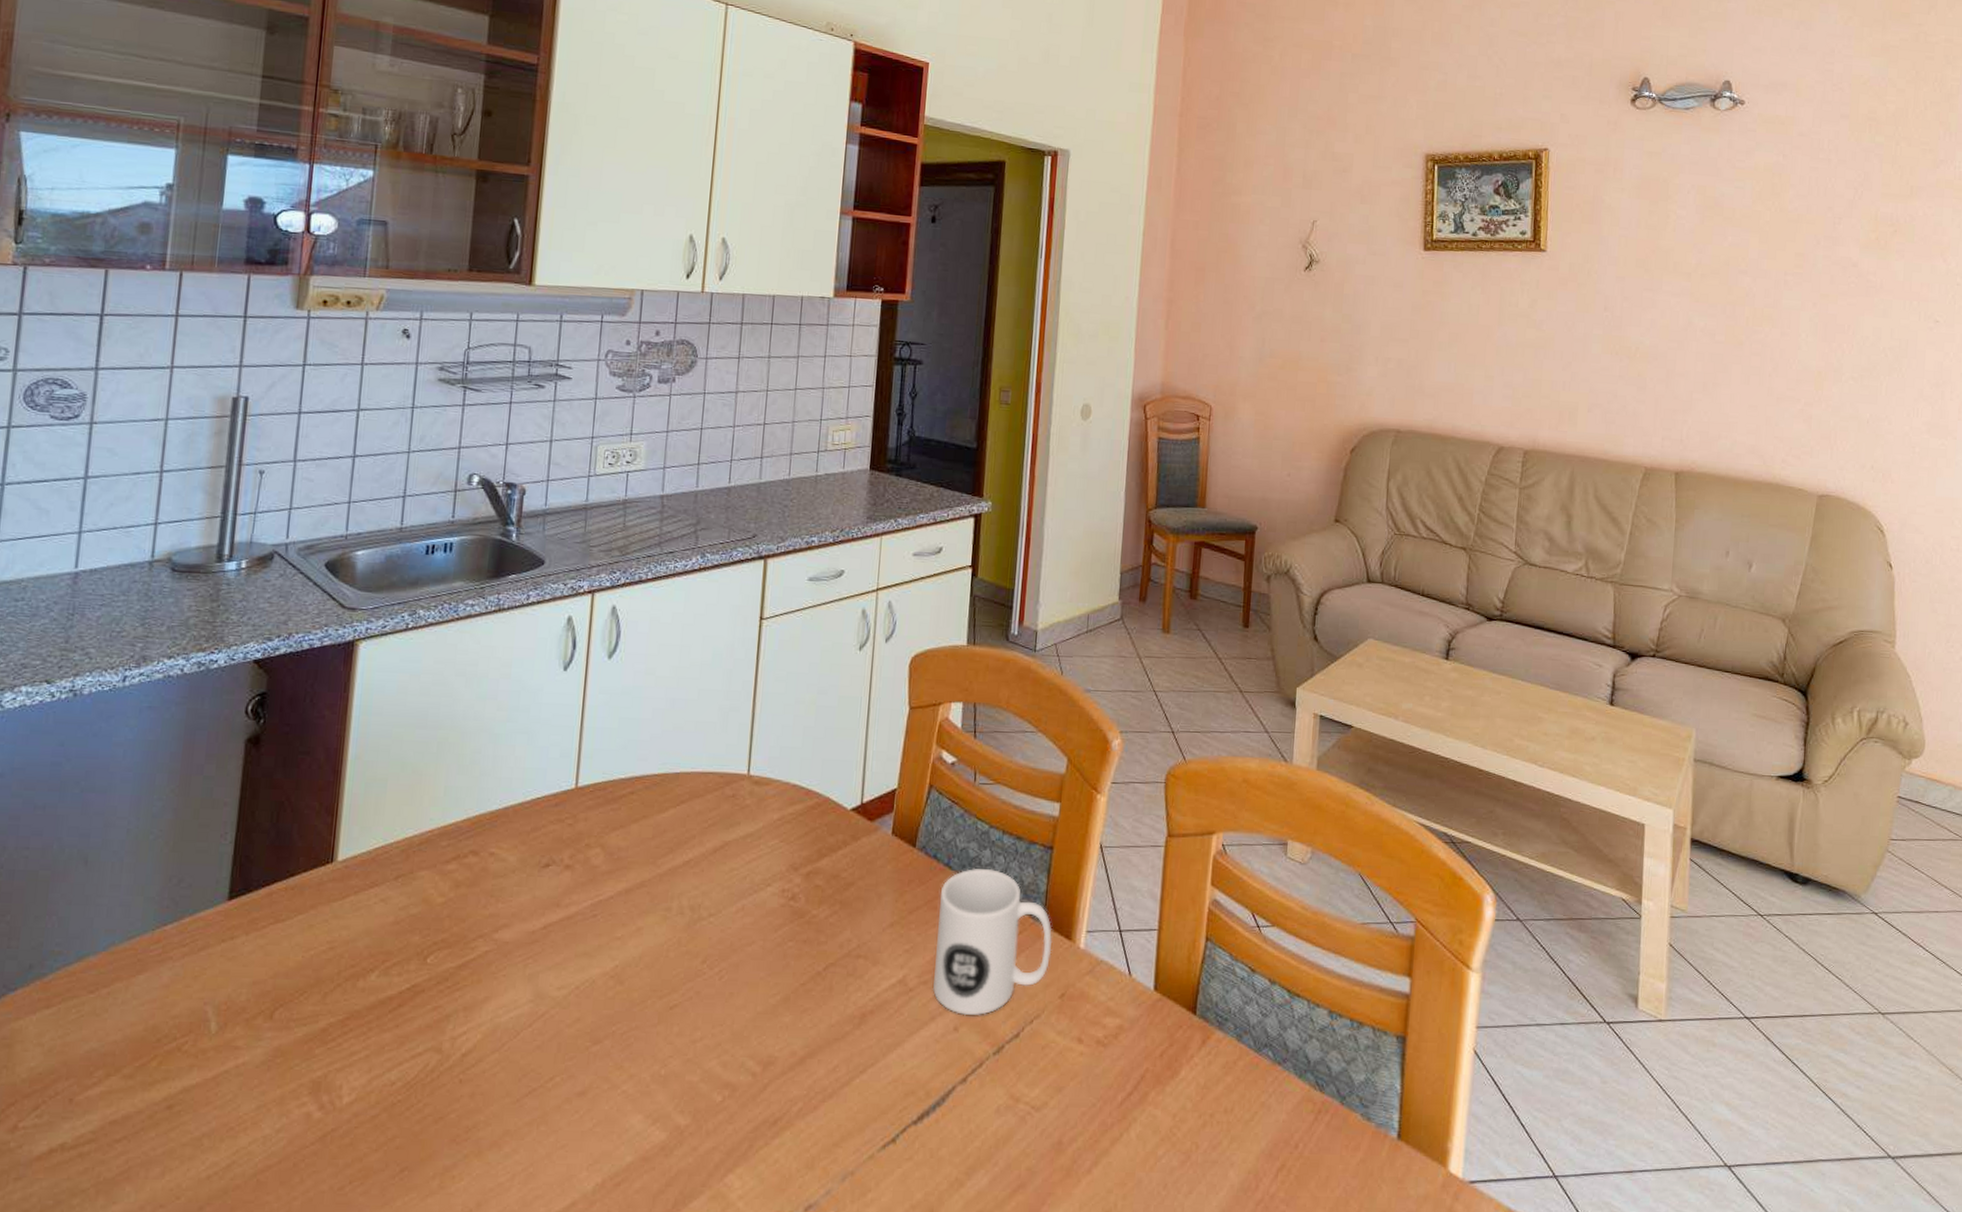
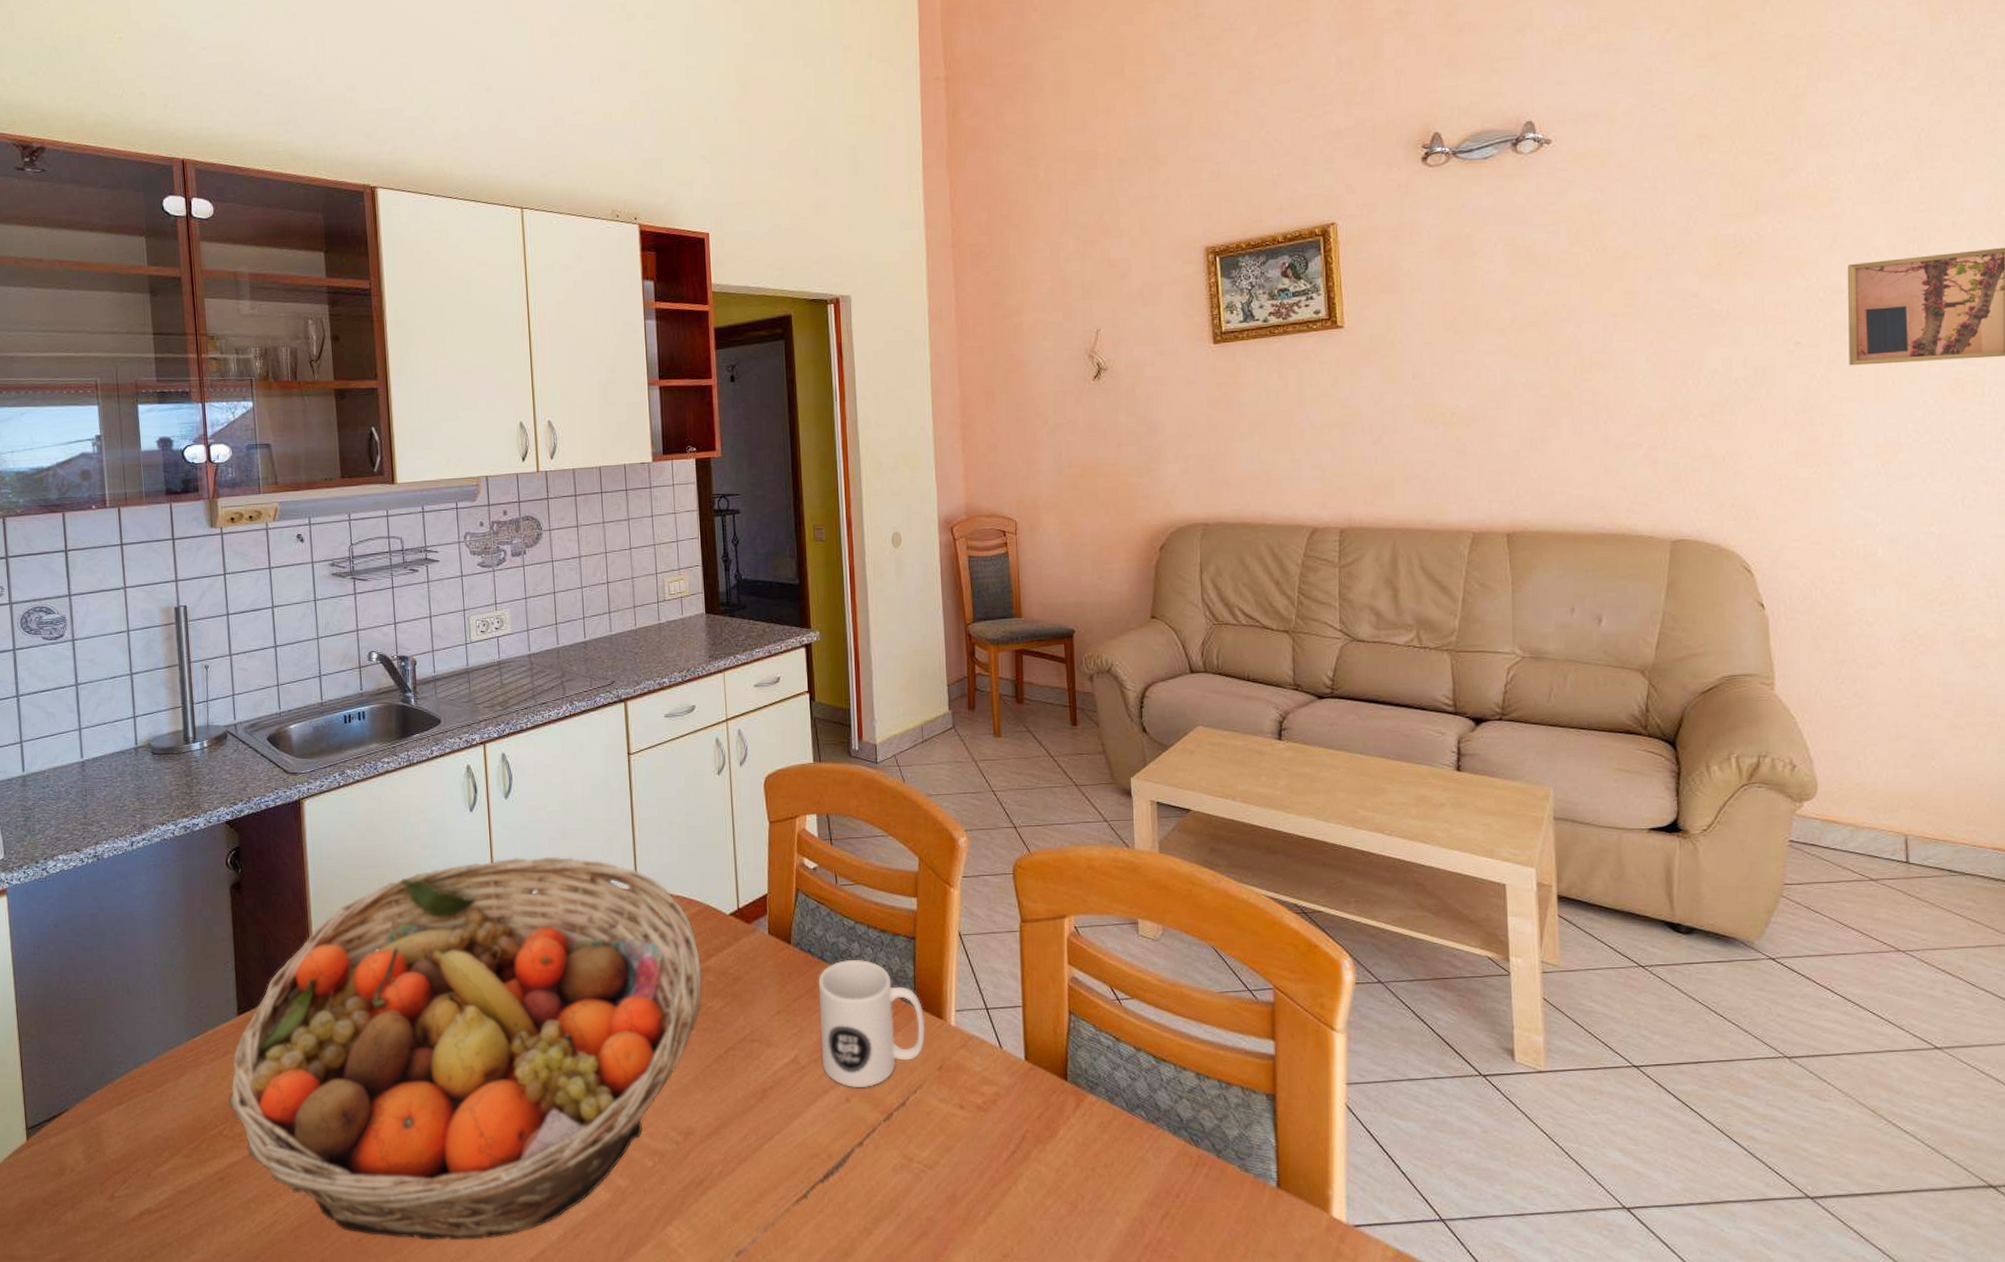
fruit basket: none [197,728,811,1190] -> present [228,856,703,1241]

